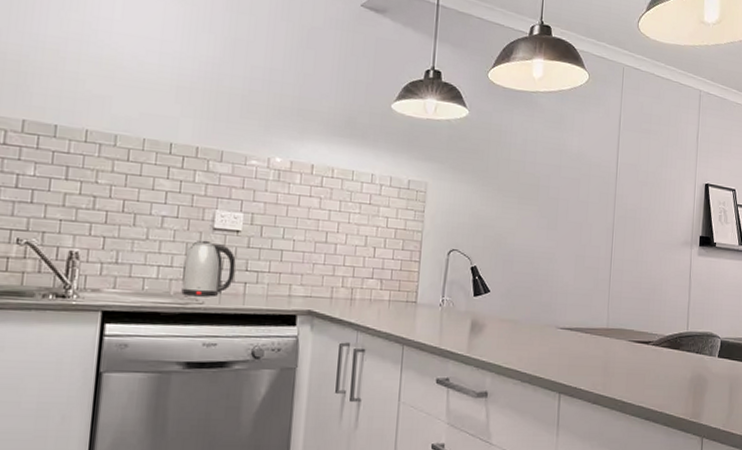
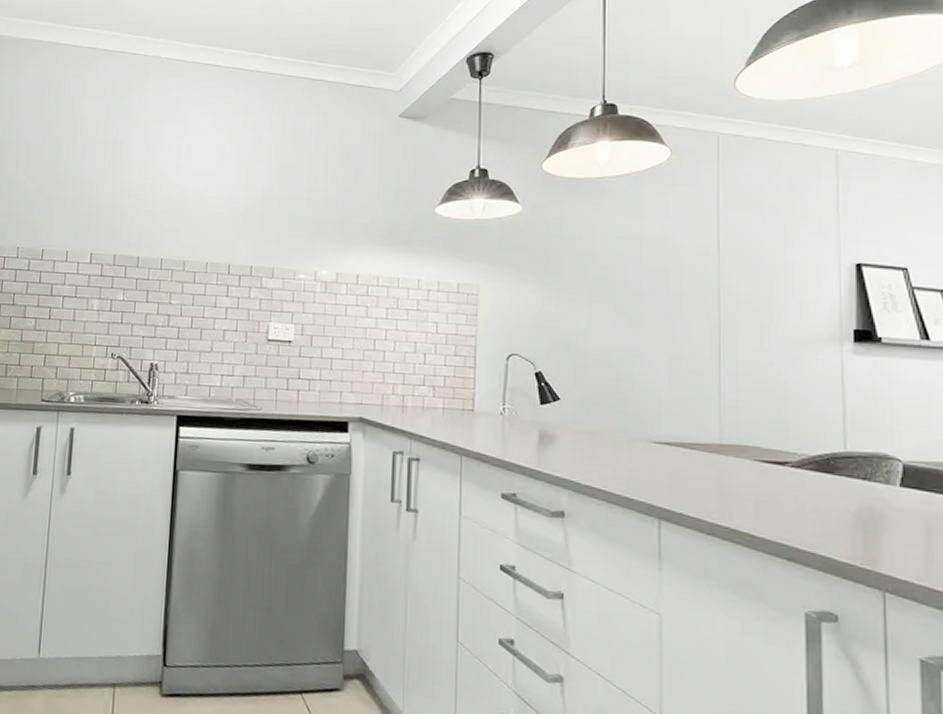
kettle: present [181,241,236,297] -> none [242,352,289,404]

